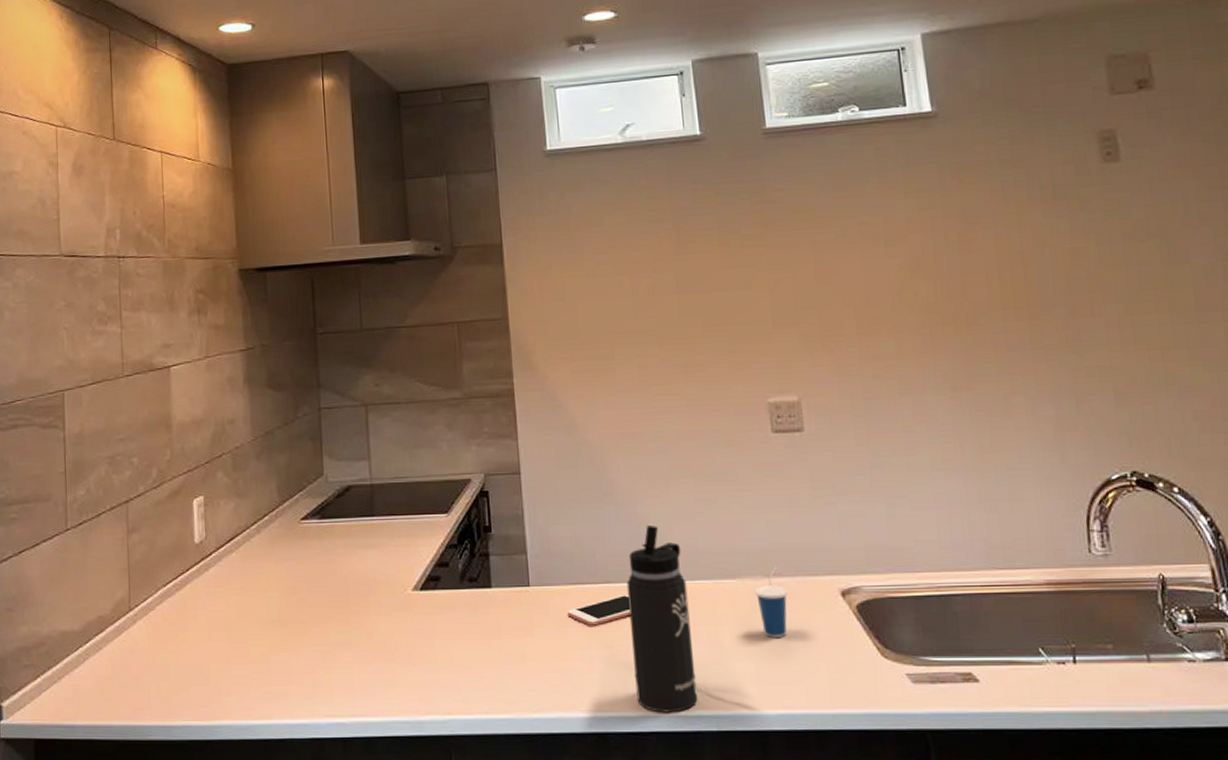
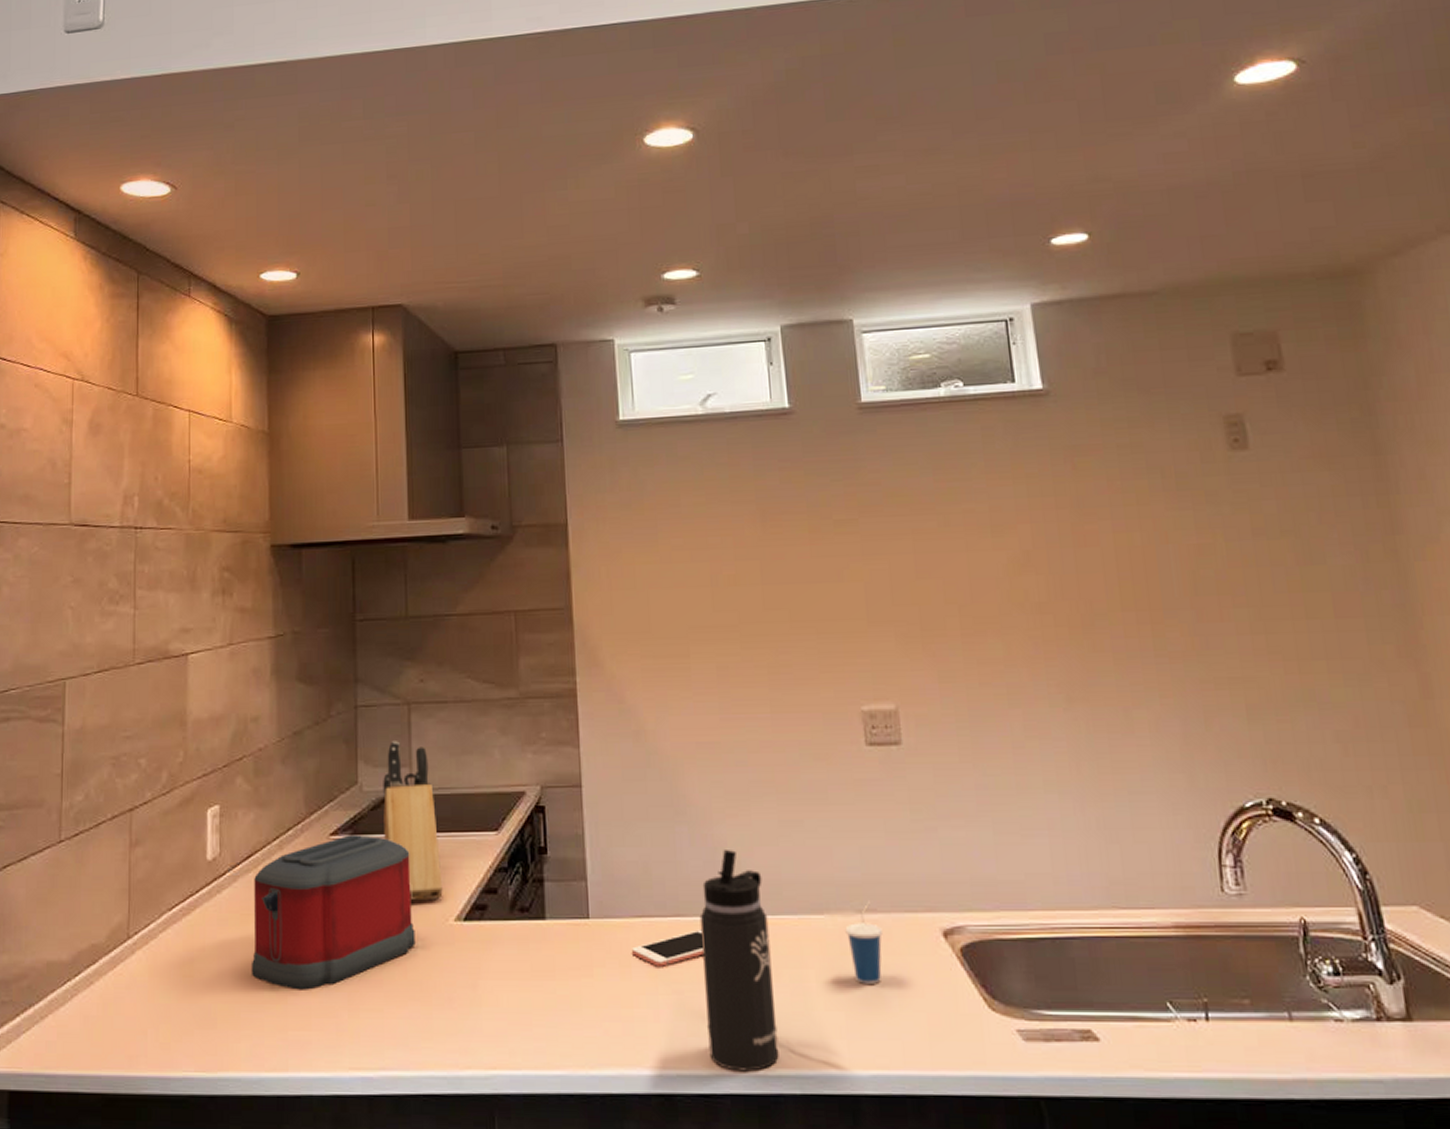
toaster: none [236,519,379,651] -> present [250,835,416,990]
knife block: none [345,438,401,574] -> present [383,741,443,901]

